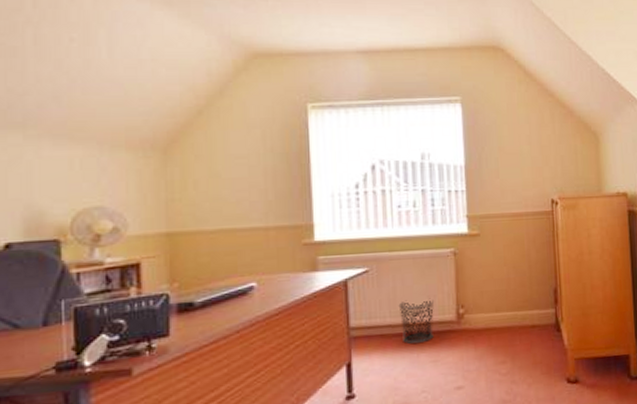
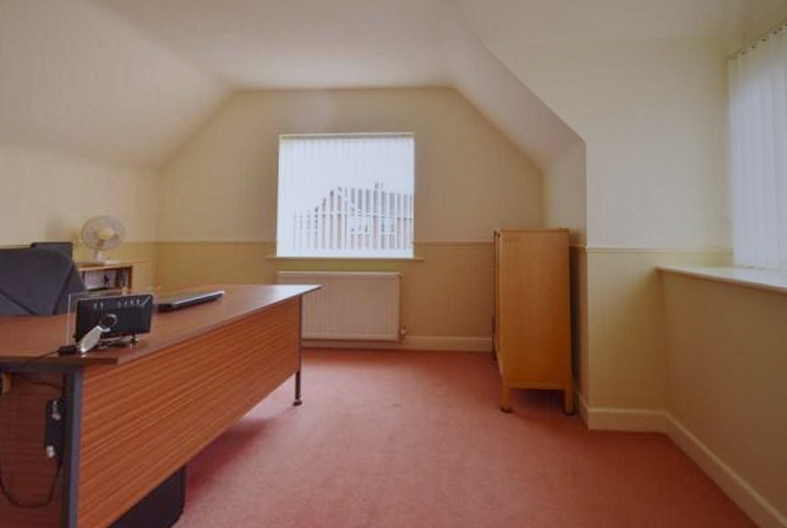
waste bin: present [398,298,434,345] -> none [346,317,378,360]

